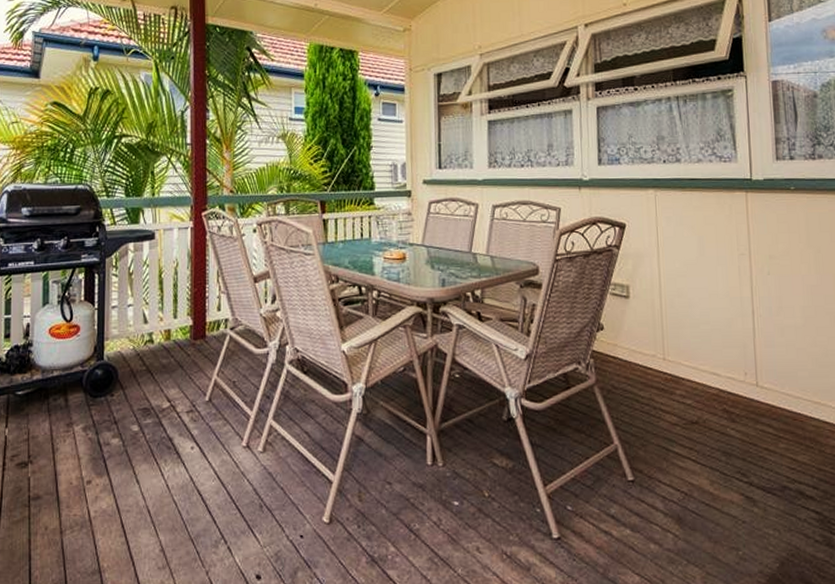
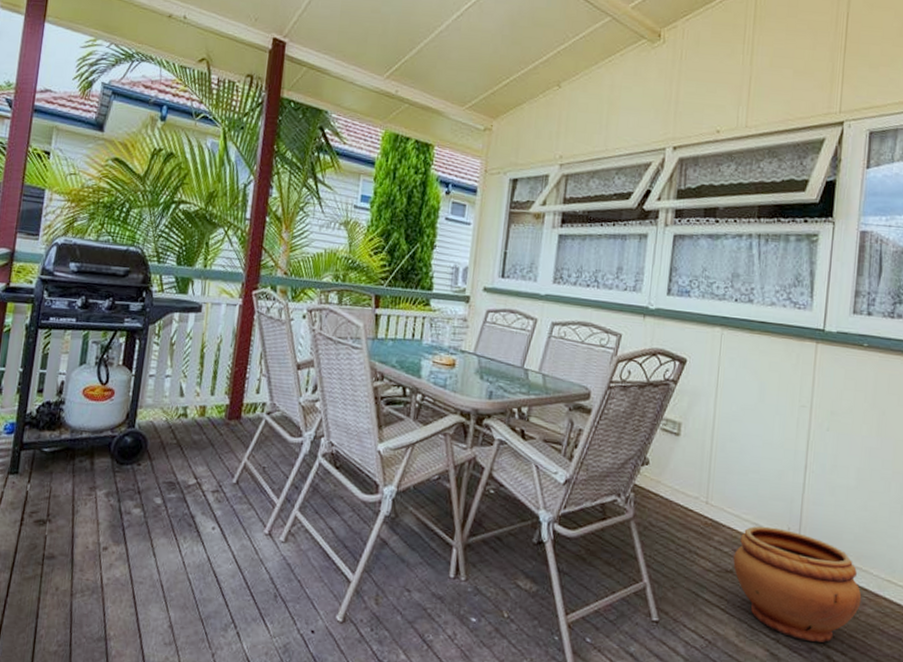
planter pot: none [697,374,825,480] -> present [733,526,862,643]

